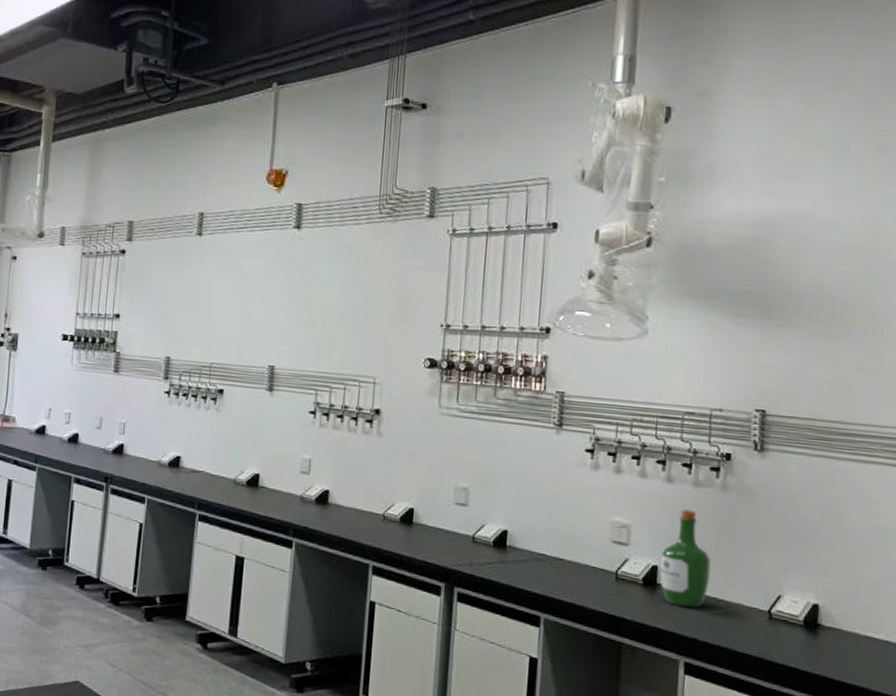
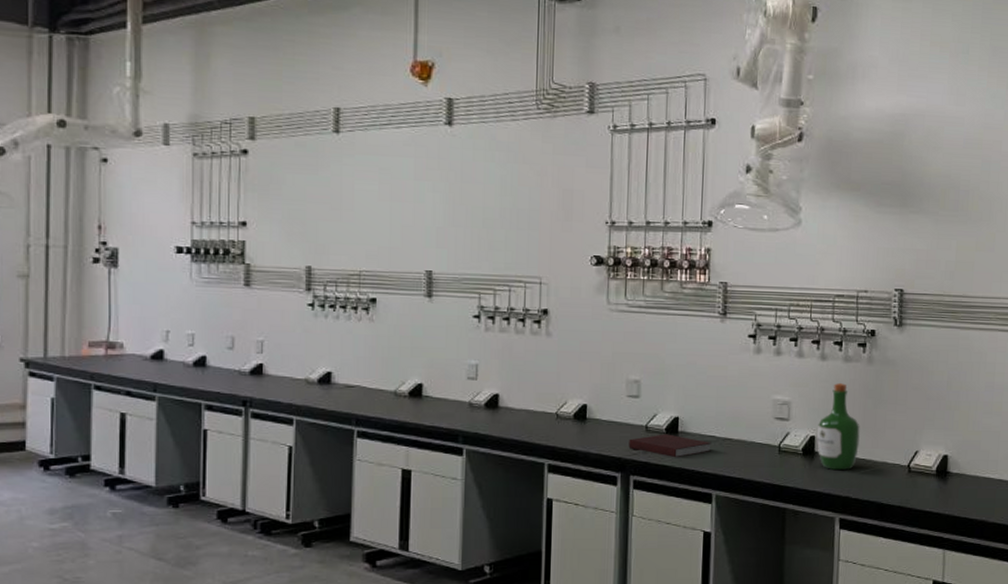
notebook: none [454,546,542,574] -> present [628,434,711,458]

